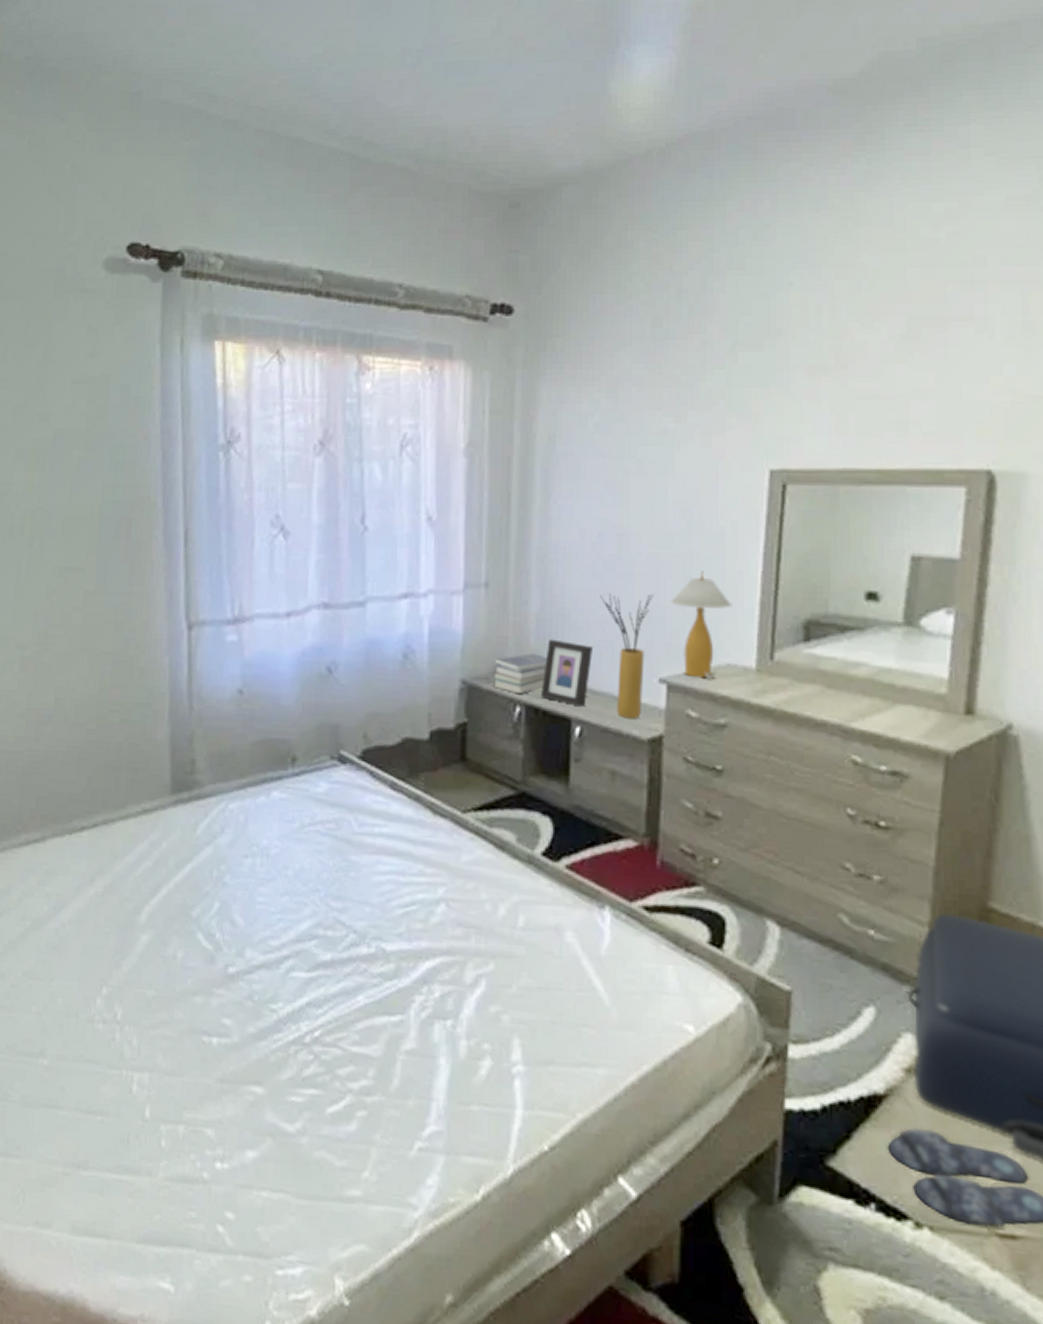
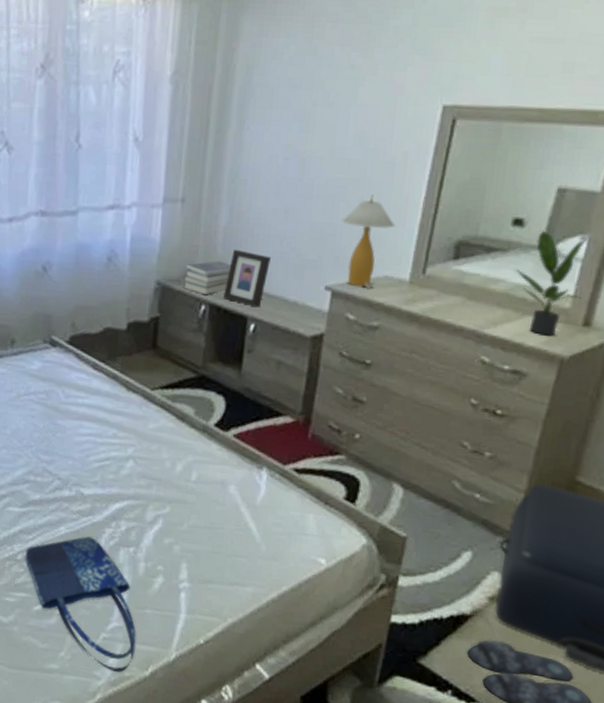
shopping bag: none [314,1007,461,1198] -> present [25,536,136,673]
vase: present [600,594,654,719] -> none [281,212,328,320]
potted plant: none [876,604,958,728] -> present [515,230,587,336]

